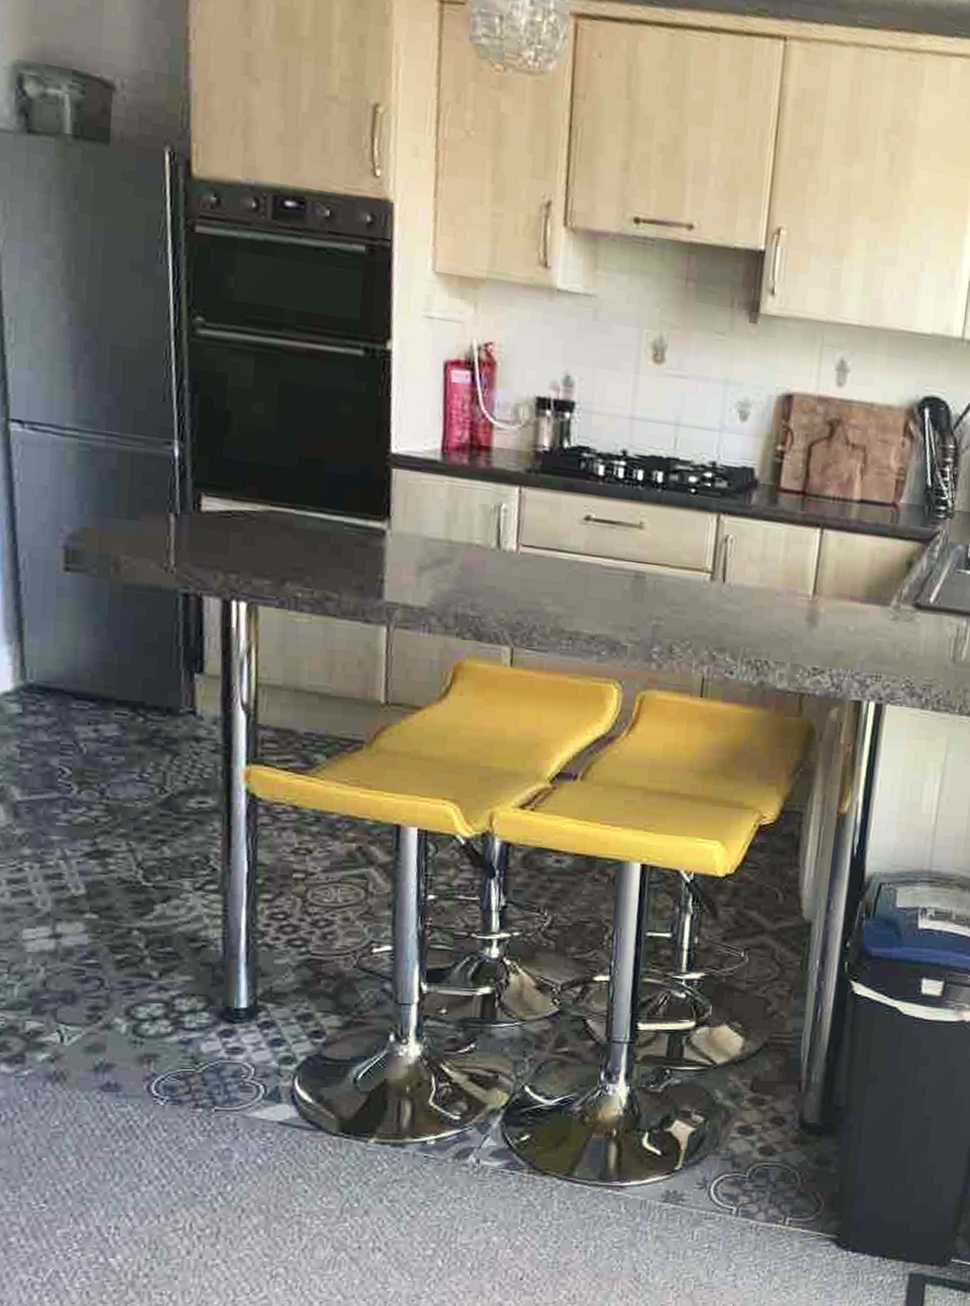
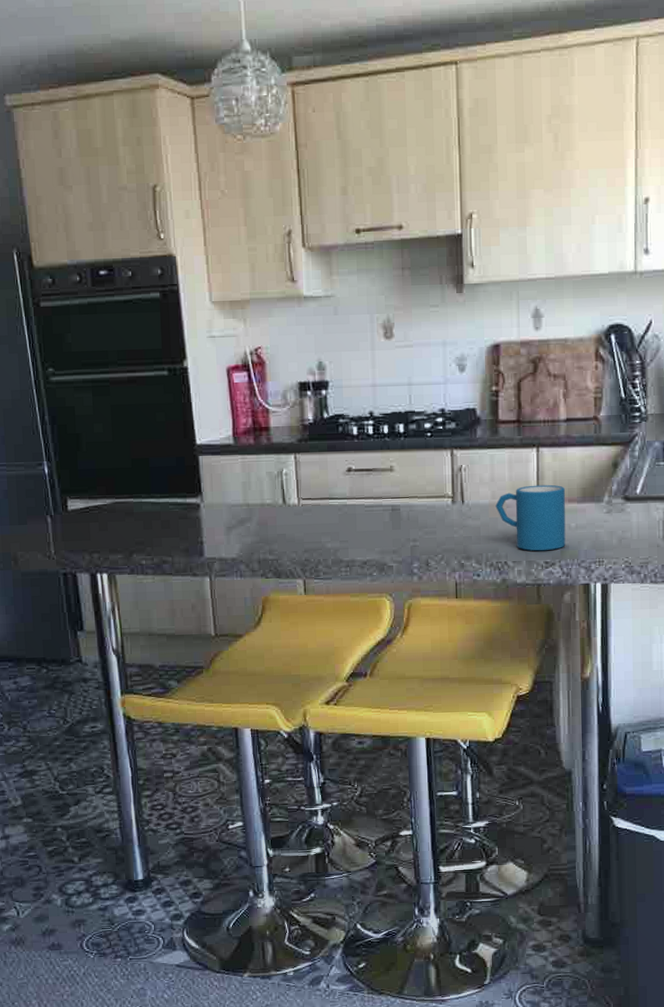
mug: none [762,572,849,655] -> present [495,484,566,551]

